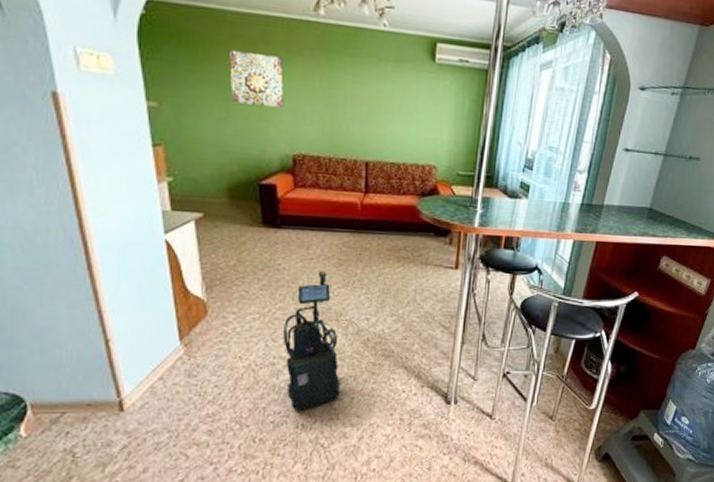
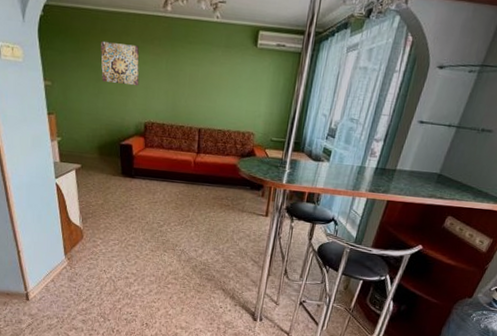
vacuum cleaner: present [283,270,340,411] -> none [134,211,174,314]

